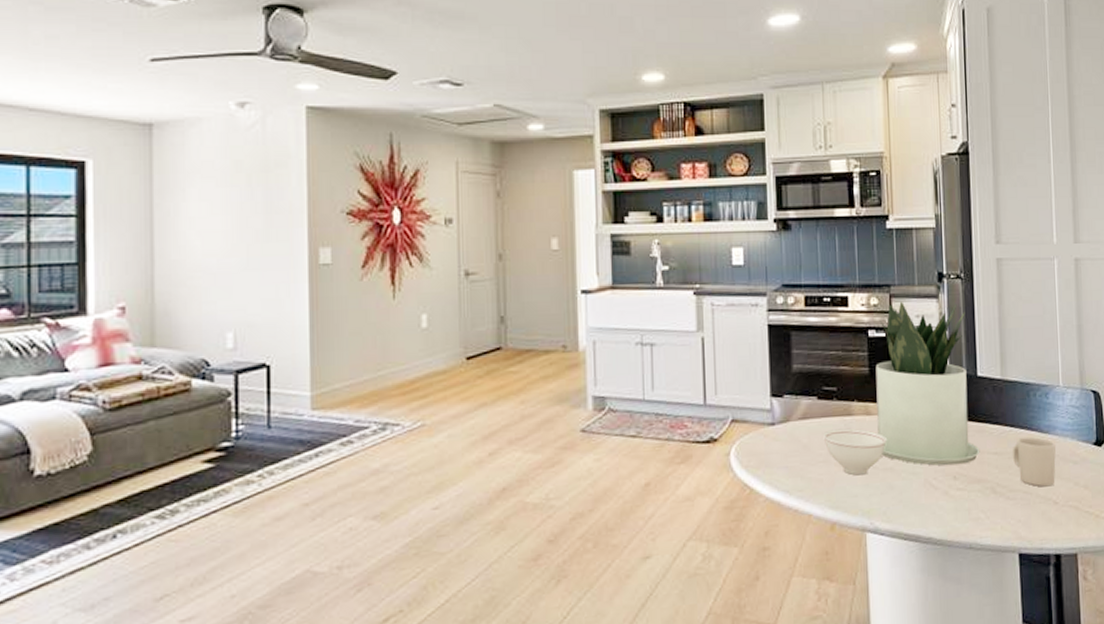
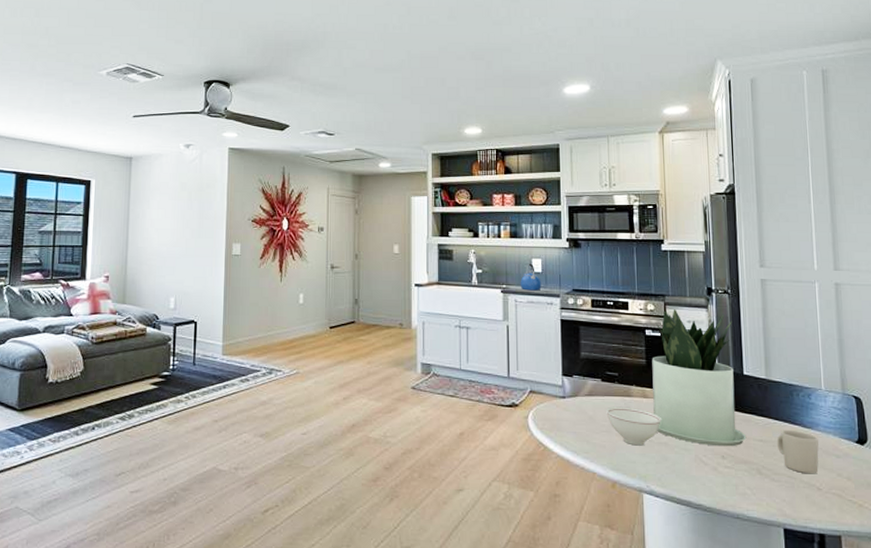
kettle: none [717,254,744,290] -> present [520,263,542,291]

